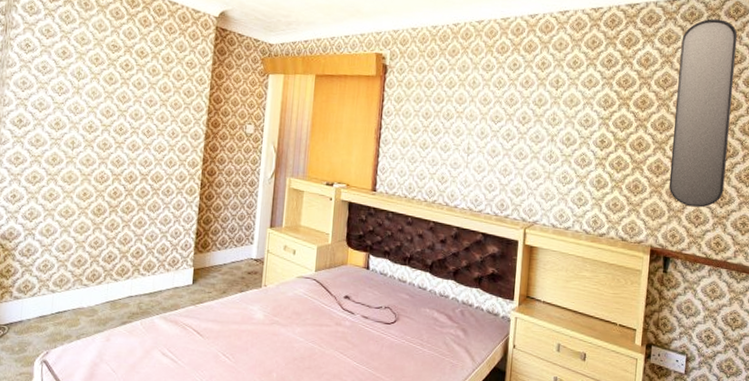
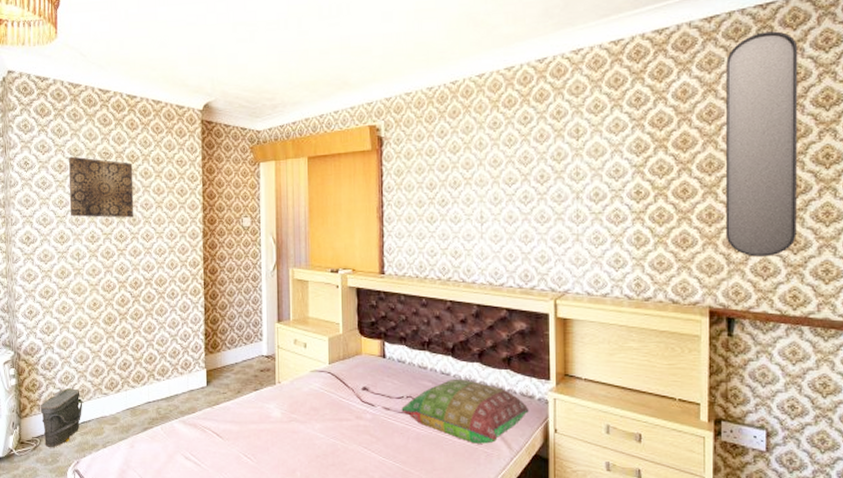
bag: none [12,276,62,336] -> present [40,388,84,447]
wall art: none [69,44,141,113] -> present [69,156,134,218]
pillow: none [379,293,493,355] -> present [401,378,529,444]

